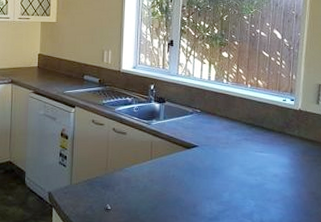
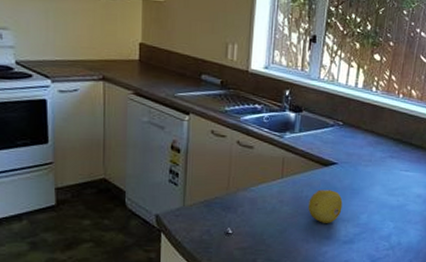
fruit: none [175,170,206,201] -> present [308,189,343,223]

